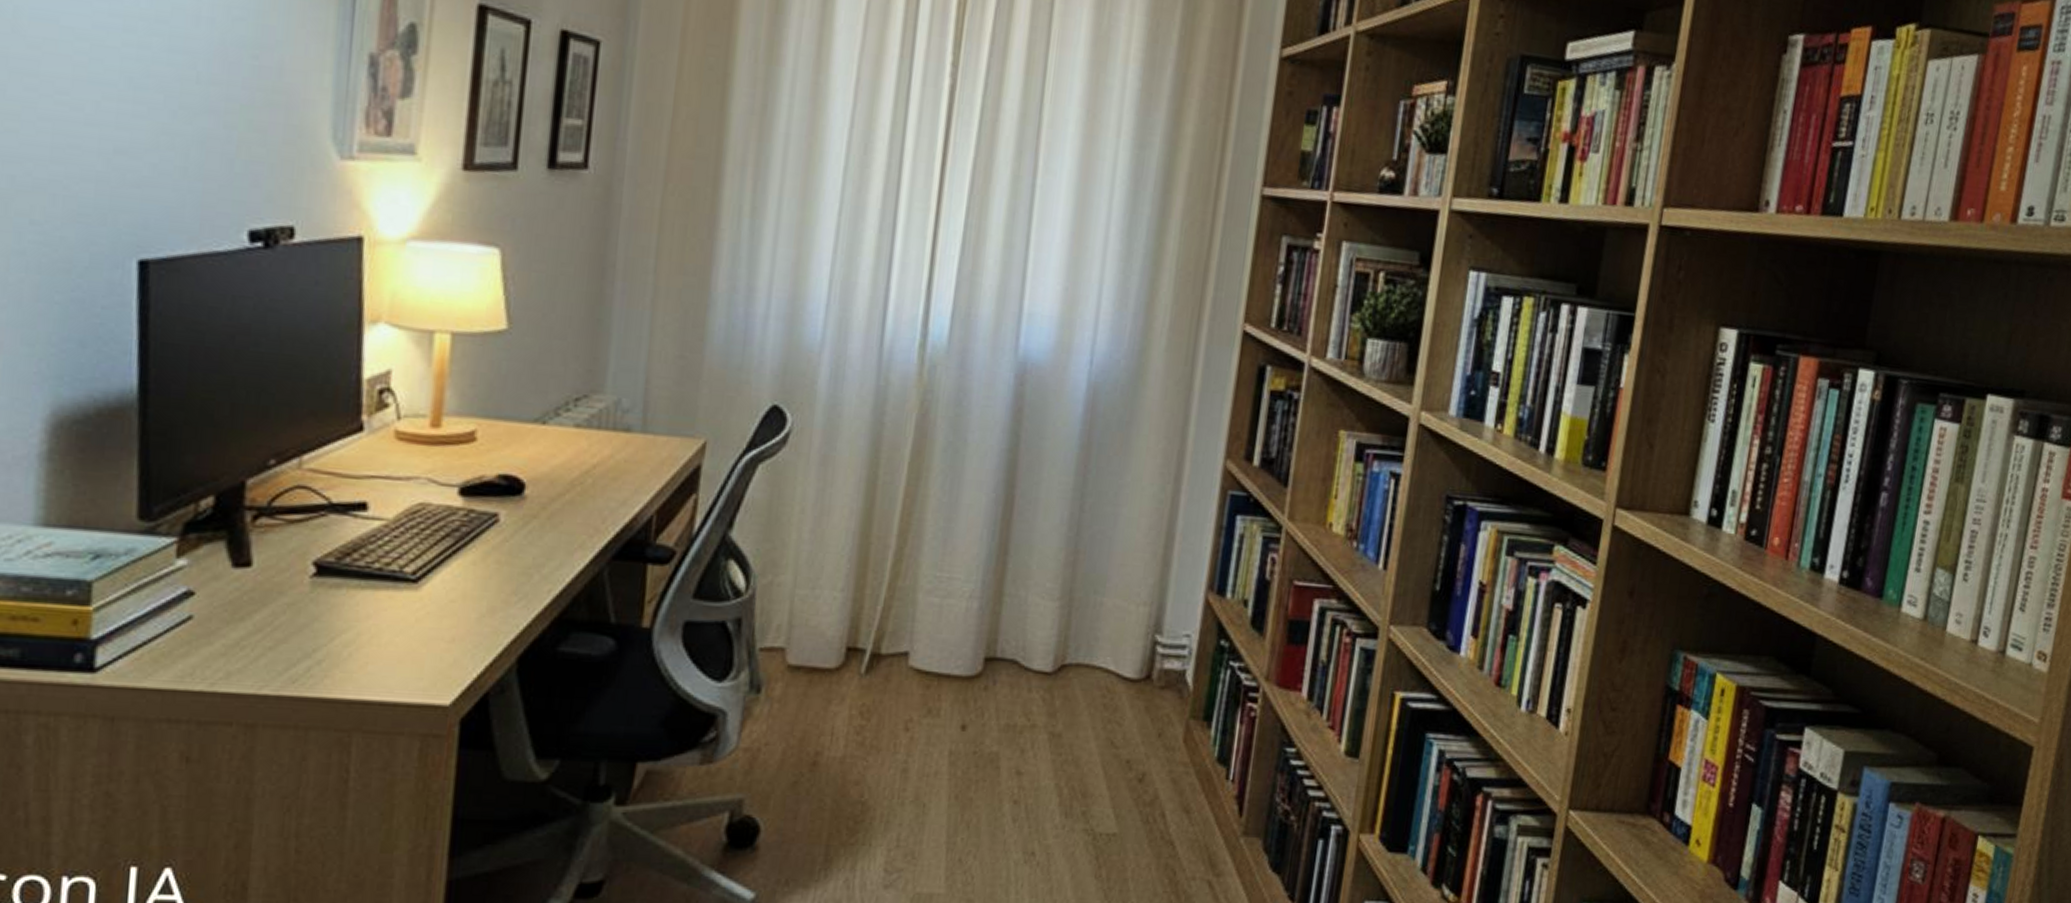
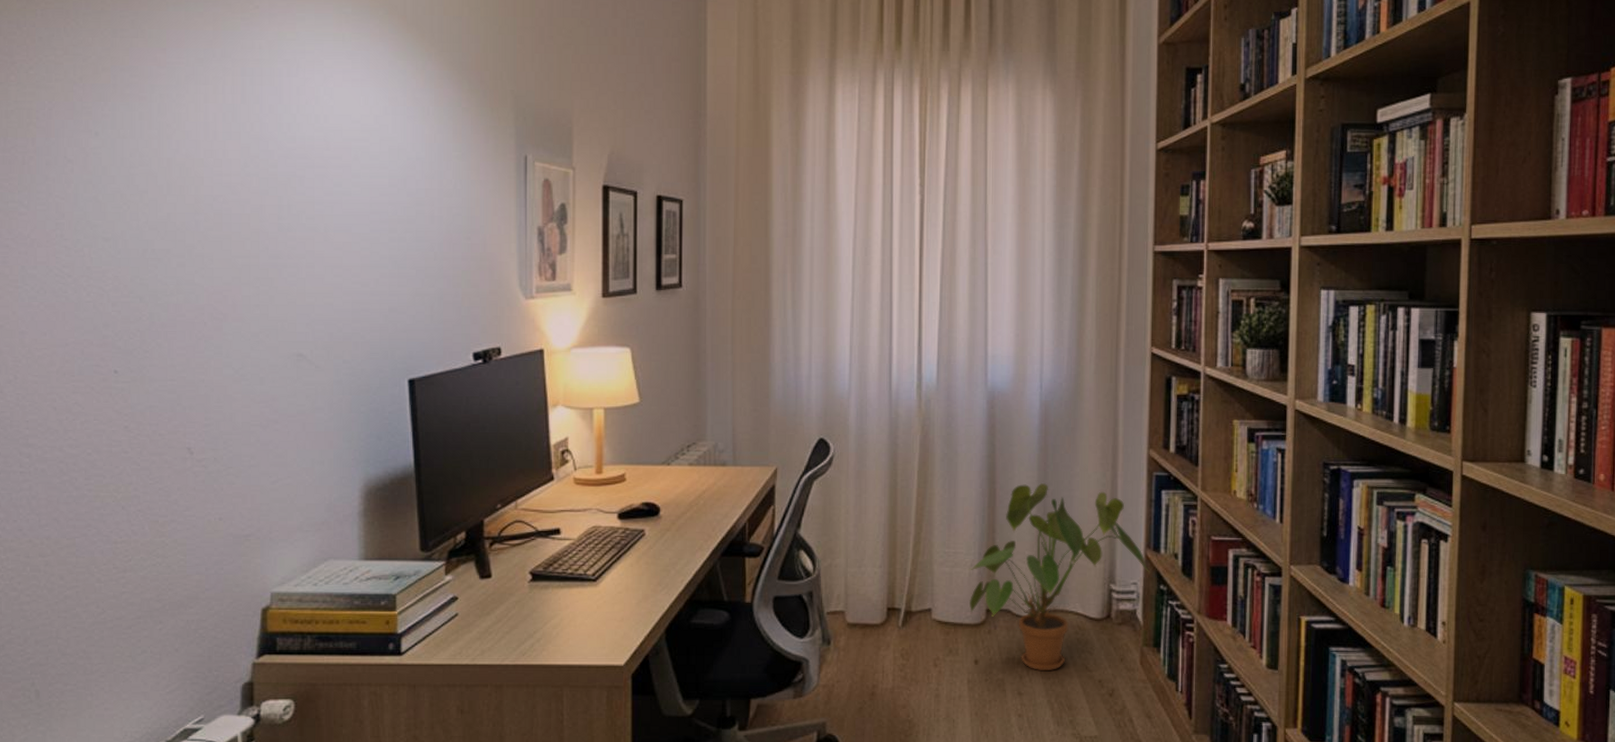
house plant: none [962,491,1209,745] -> present [969,482,1149,671]

